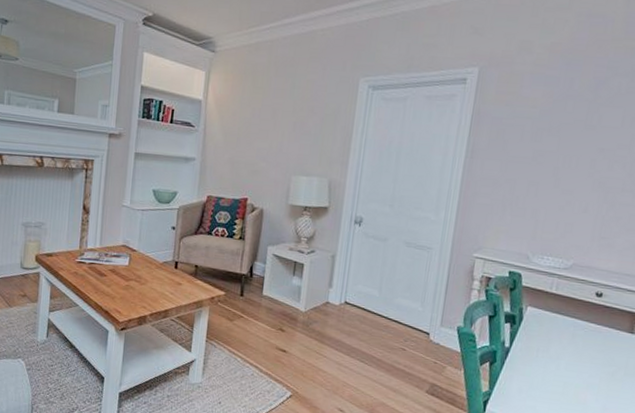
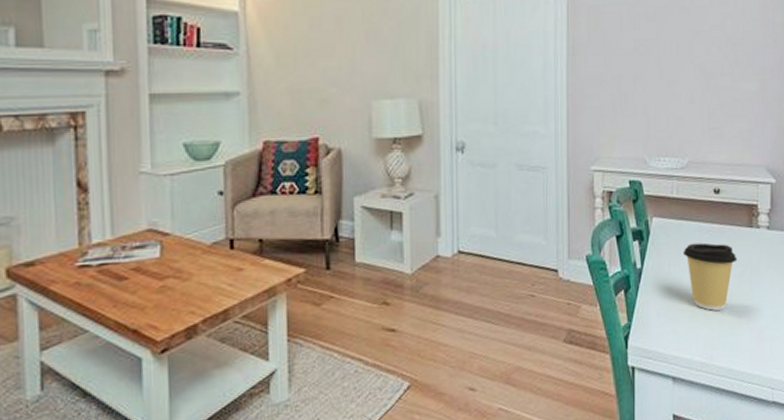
coffee cup: none [553,336,612,400] -> present [682,242,737,311]

